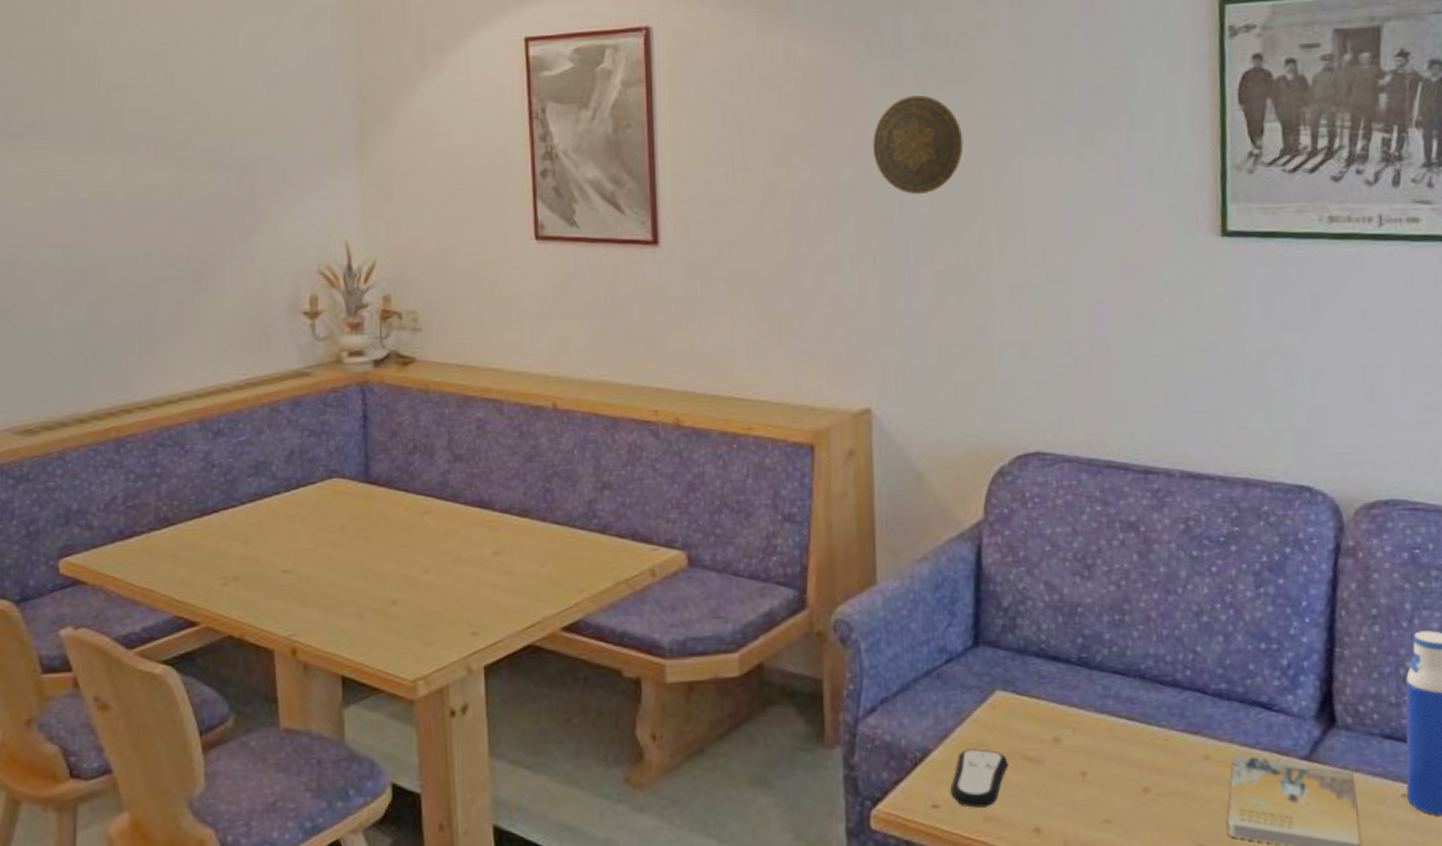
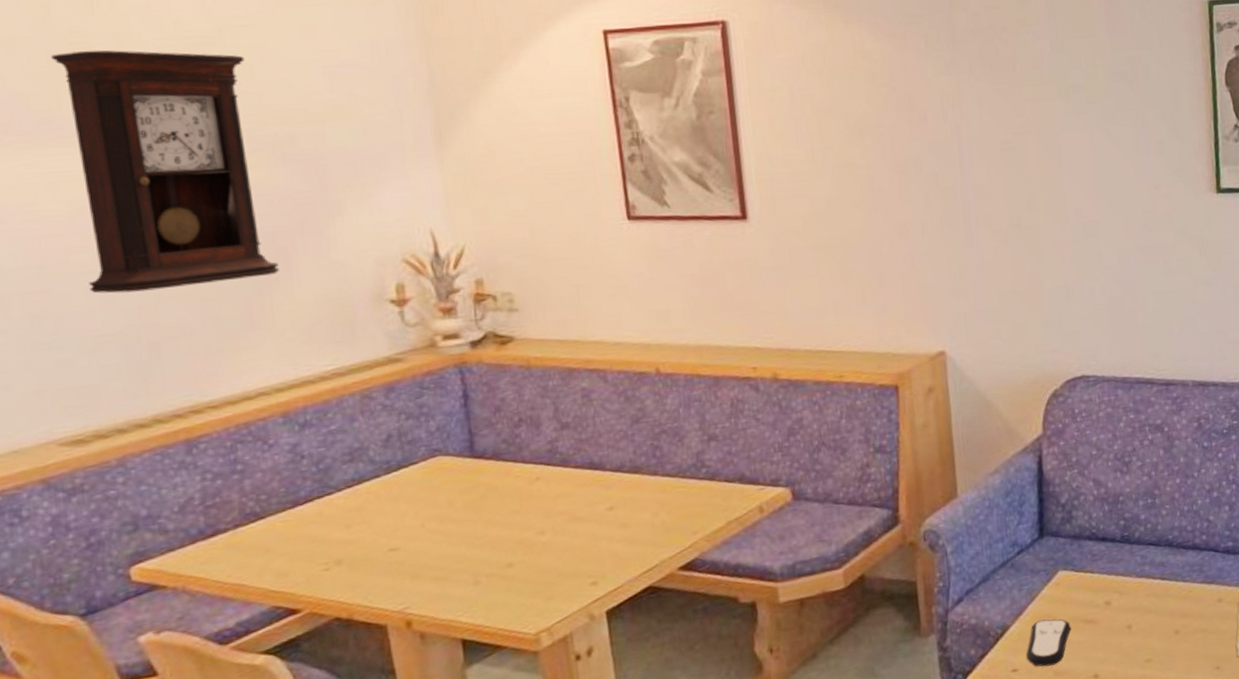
pendulum clock: none [41,57,208,290] -> present [51,50,279,294]
decorative plate: present [873,95,964,195] -> none [934,82,1012,167]

